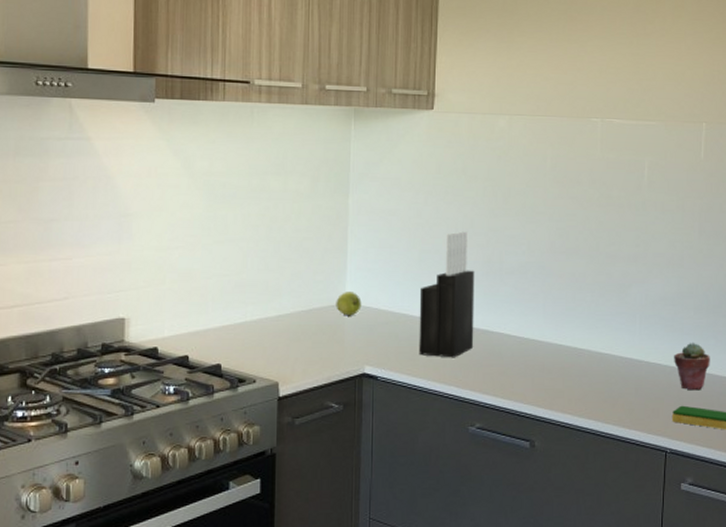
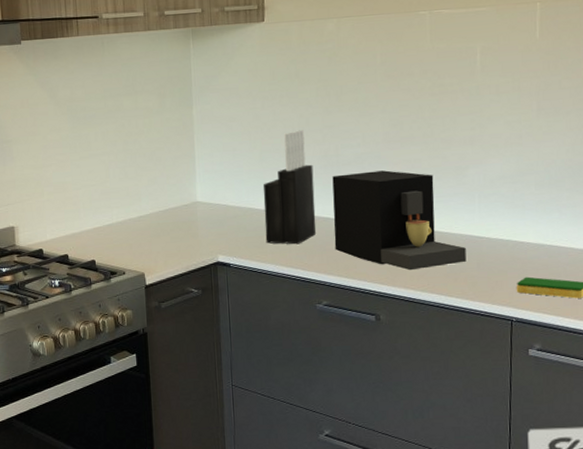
apple: present [336,292,362,316] -> none [188,191,211,213]
coffee maker: none [492,282,625,393] -> present [332,170,466,271]
potted succulent: present [674,342,710,391] -> none [516,216,555,263]

